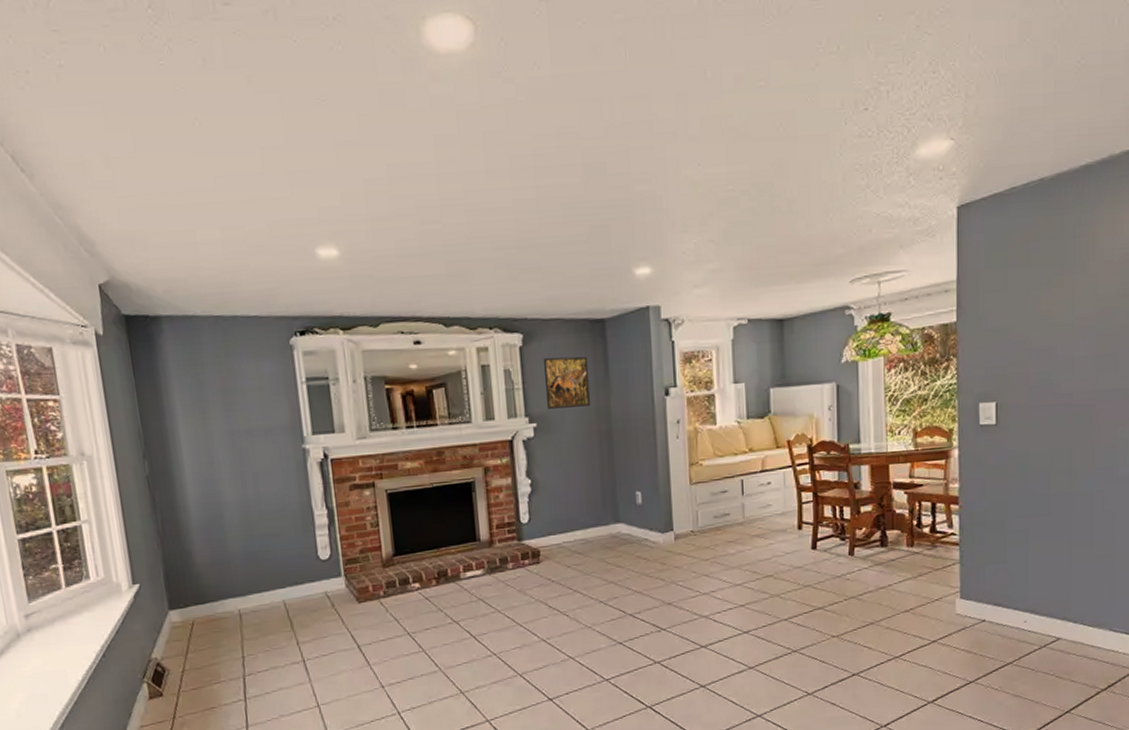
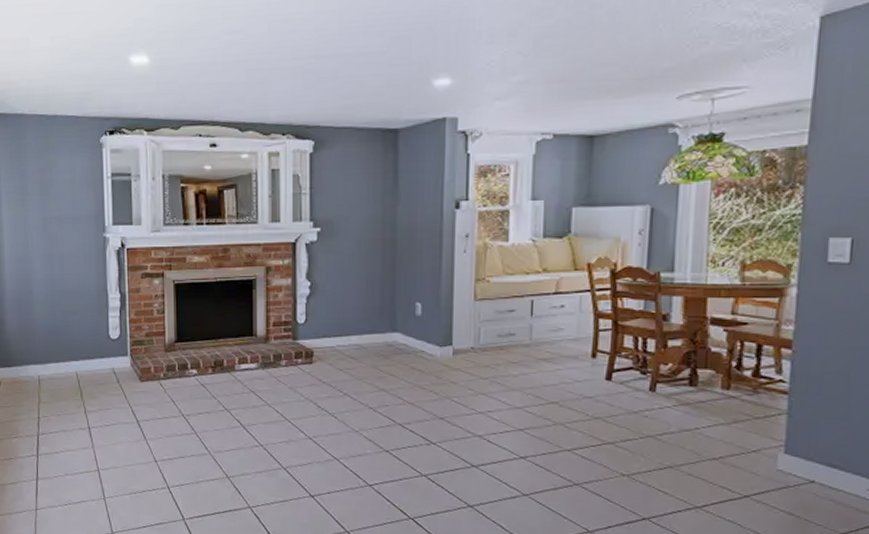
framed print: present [543,356,591,409] -> none [332,164,378,215]

